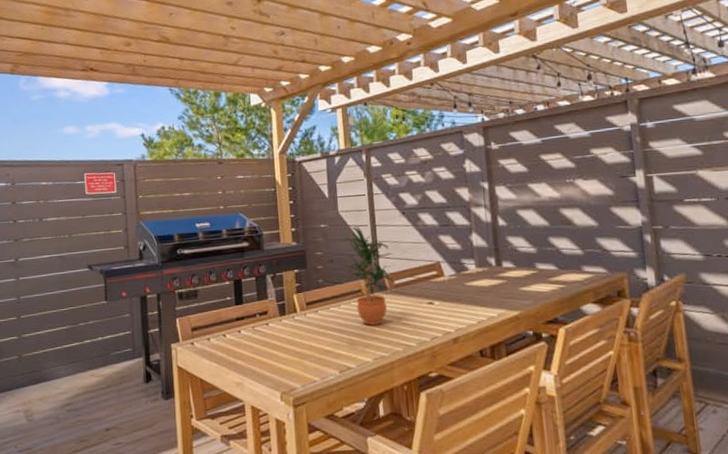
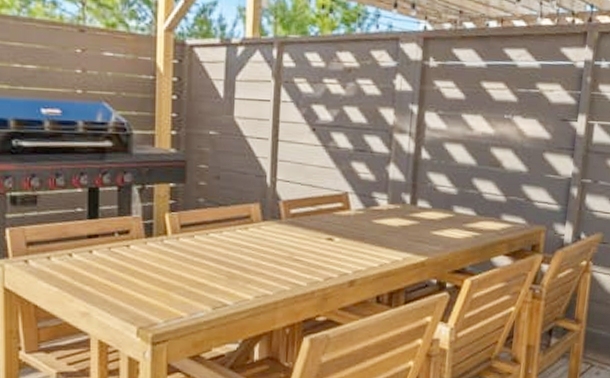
potted plant: present [341,225,396,326] -> none [231,137,295,260]

